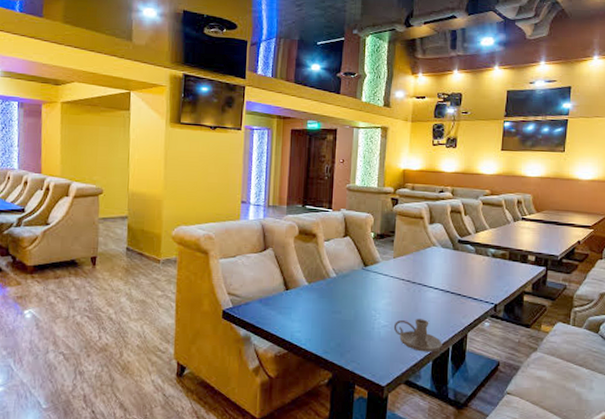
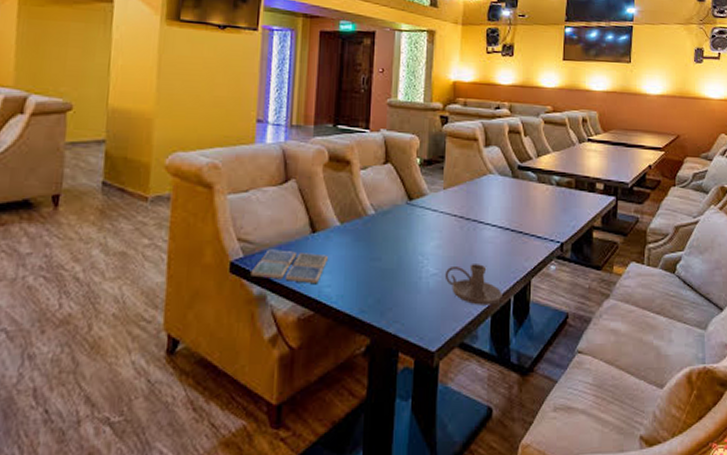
drink coaster: none [238,302,298,329] -> present [251,249,328,283]

